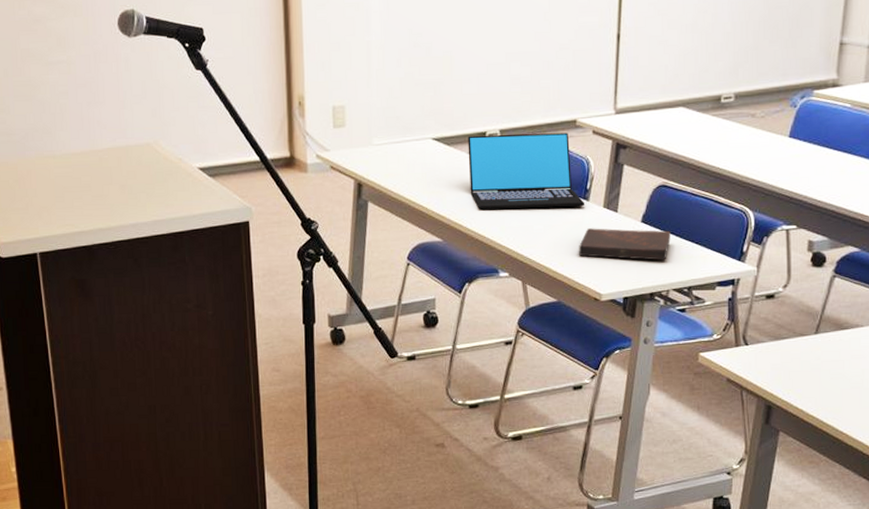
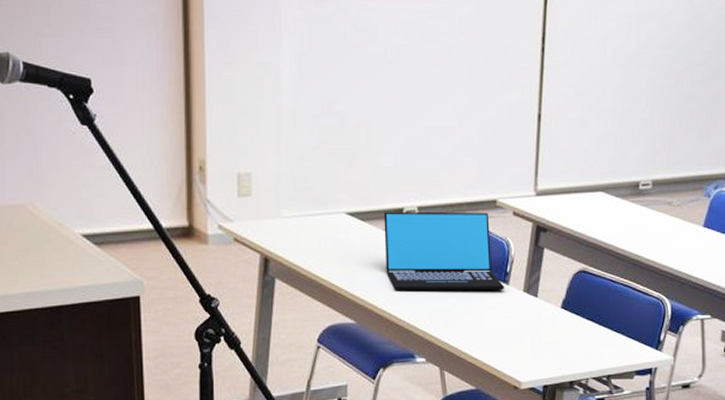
book: present [579,228,671,261] -> none [498,313,590,348]

